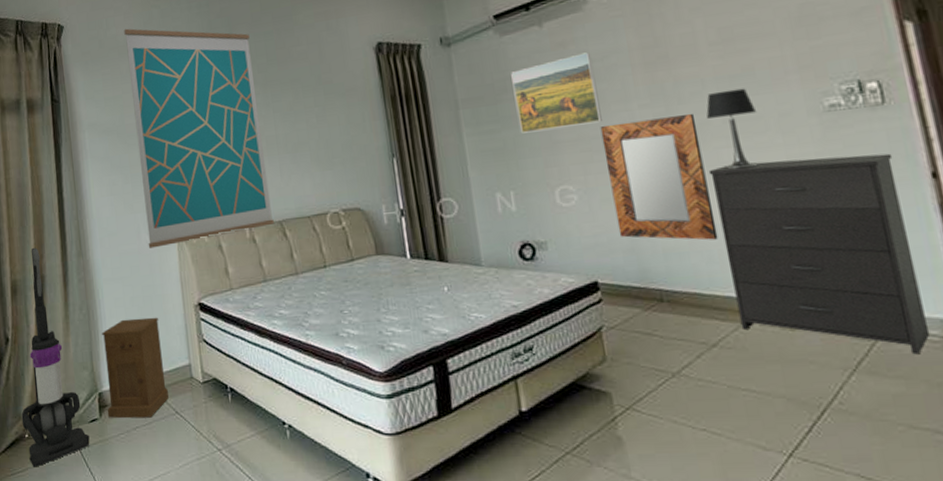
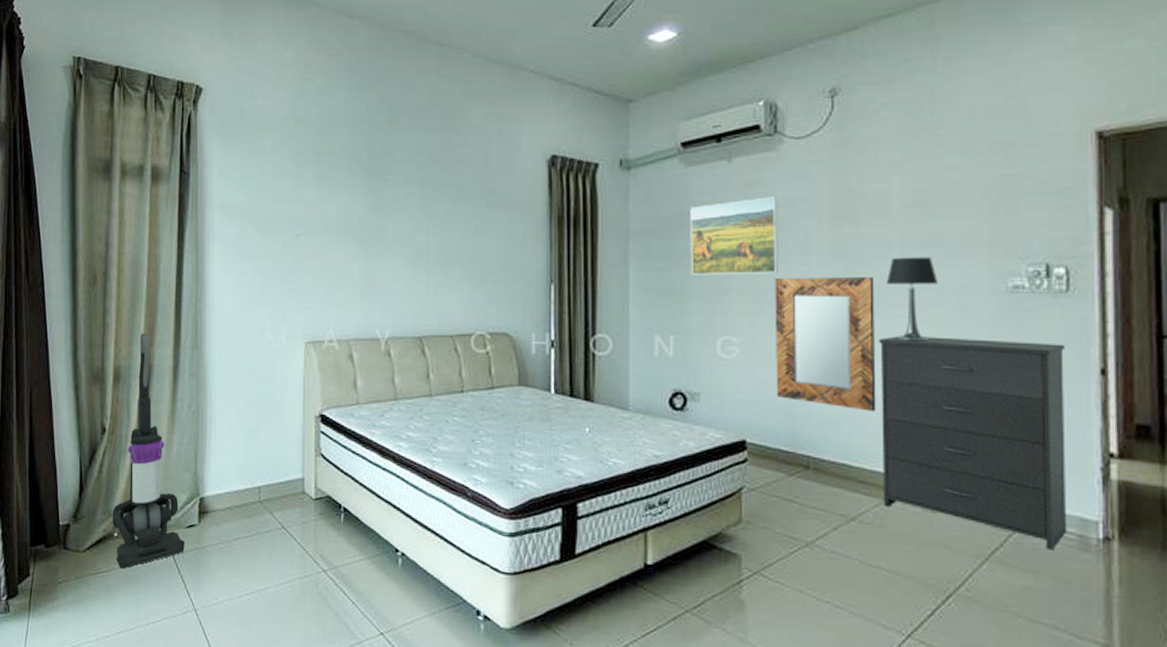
nightstand: present [101,317,169,419] -> none [207,422,276,530]
wall art: present [124,28,274,248] -> none [271,101,413,349]

